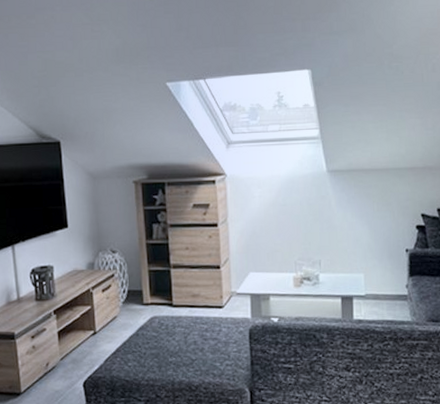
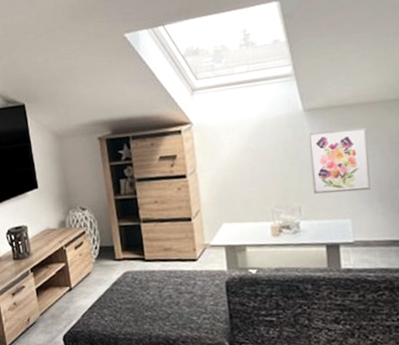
wall art: none [330,190,381,250] -> present [308,126,371,194]

